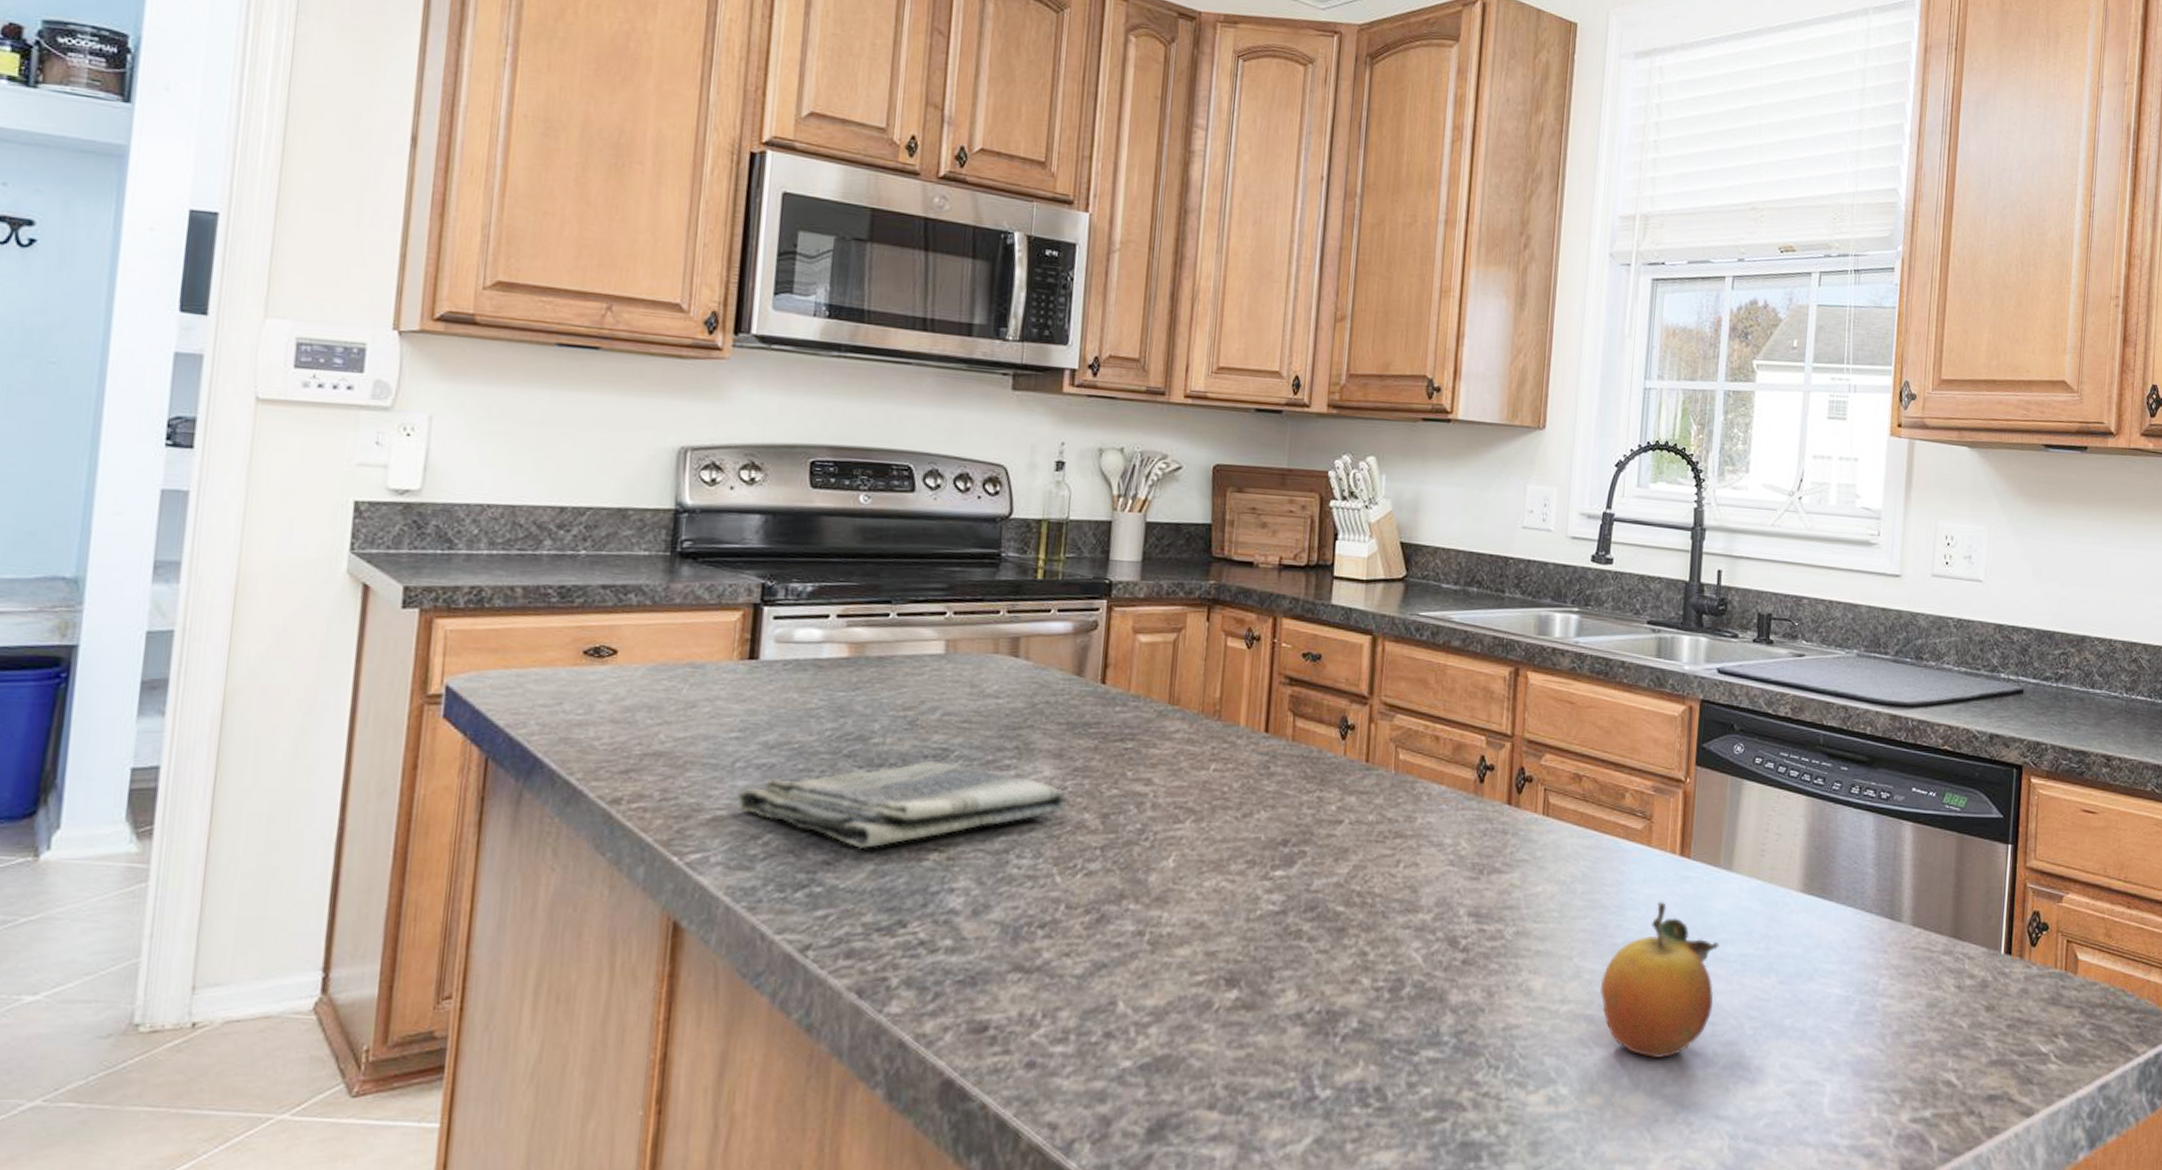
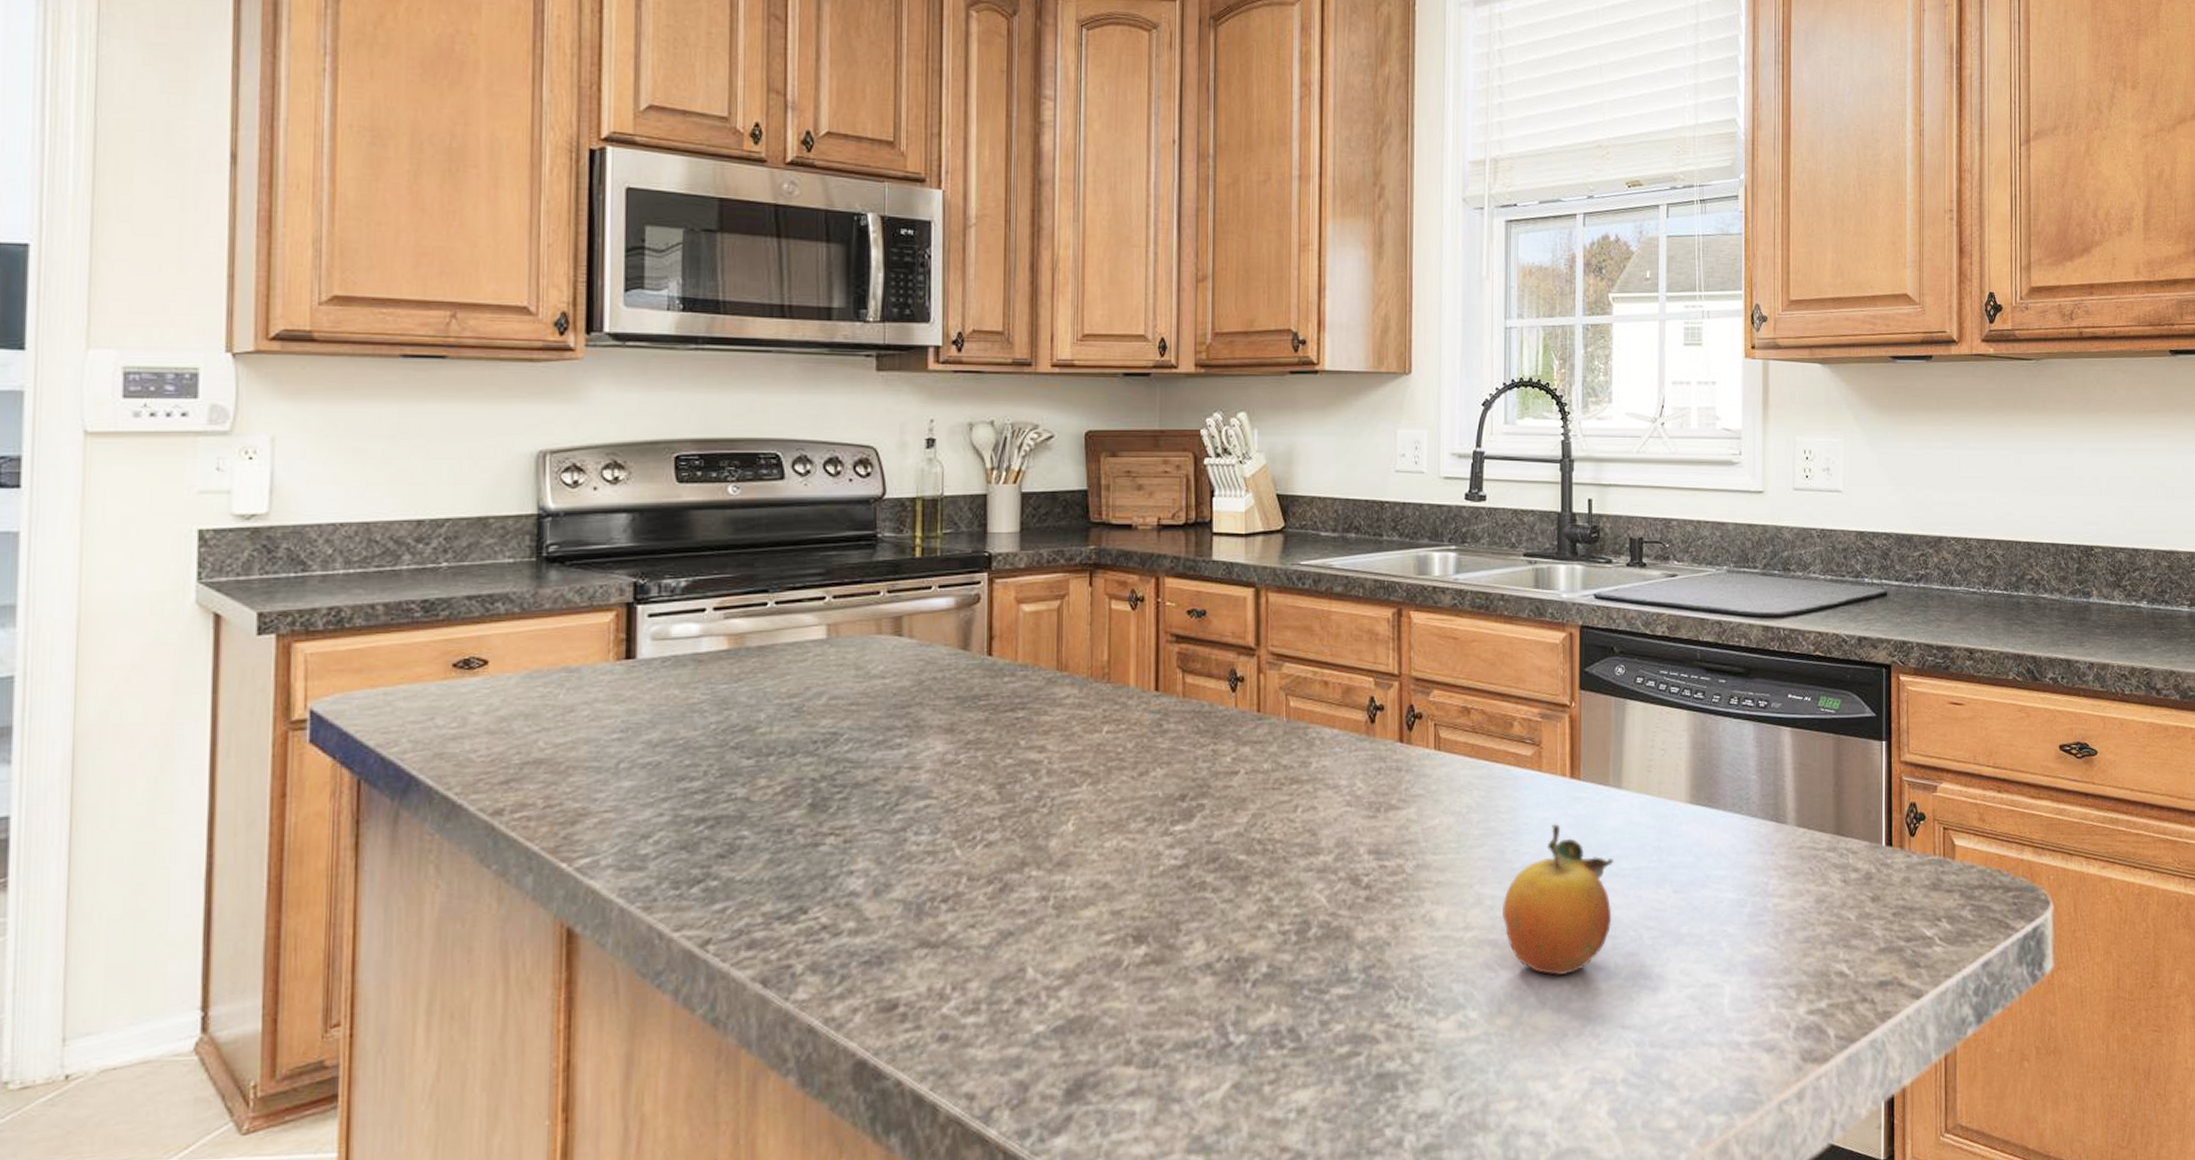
dish towel: present [737,760,1069,850] -> none [623,744,964,840]

